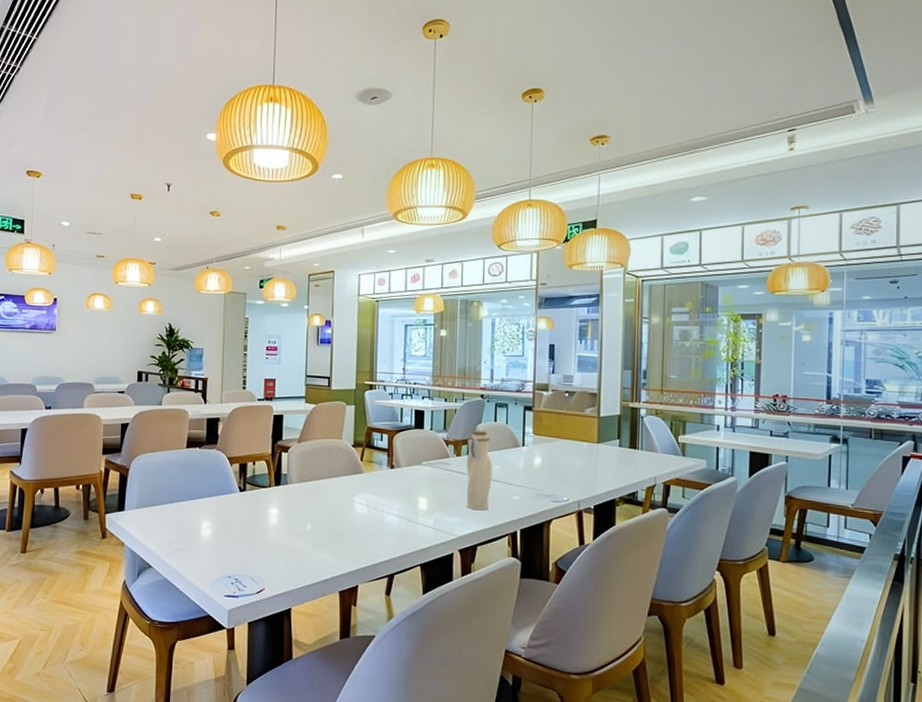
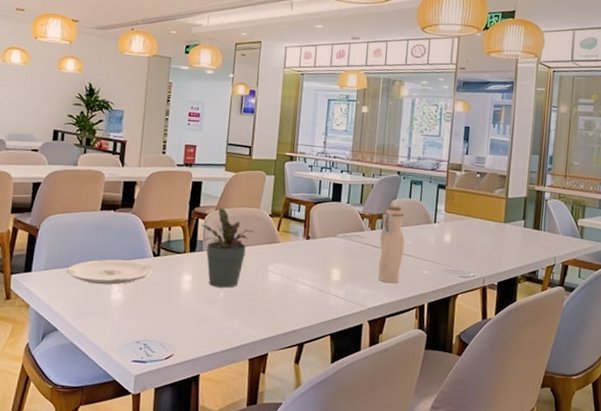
plate: none [156,495,241,521] -> present [66,259,154,285]
potted plant: none [284,440,338,521] -> present [200,208,255,288]

